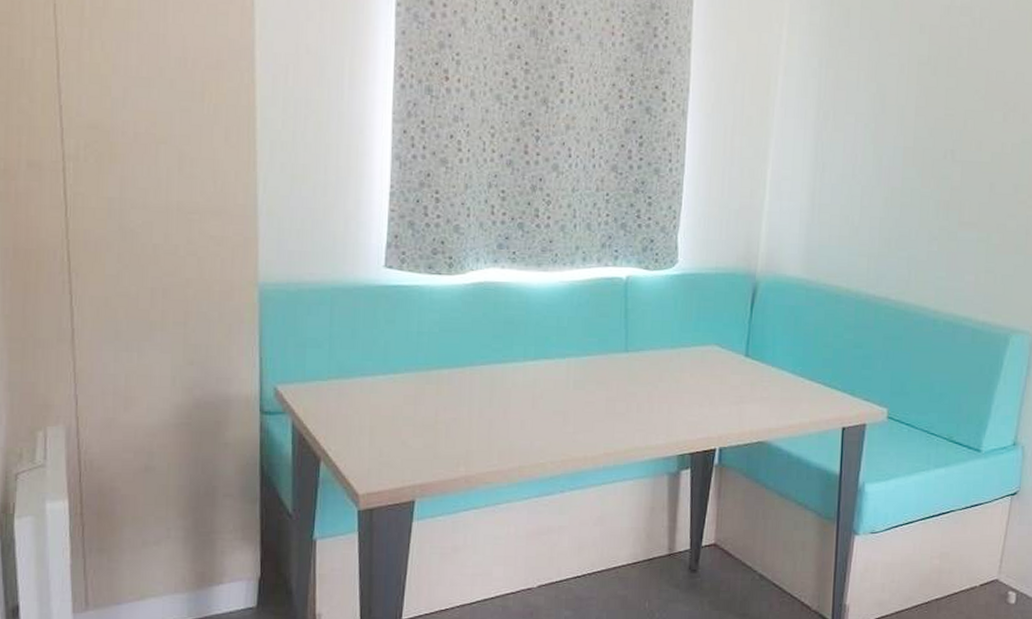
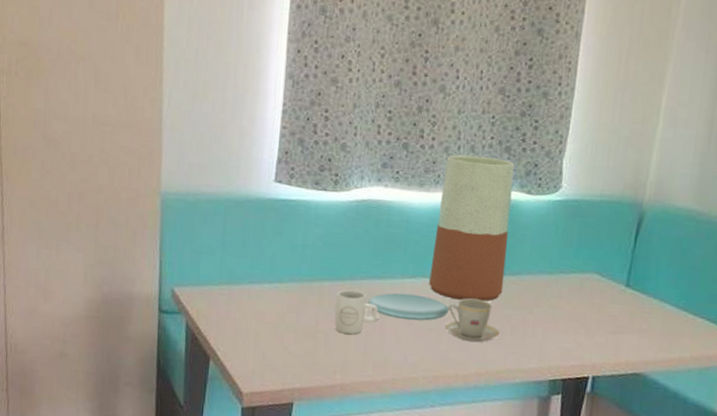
mug: none [454,376,502,422] -> present [334,289,379,334]
plate: none [490,376,573,404] -> present [368,293,449,321]
vase: none [552,233,631,380] -> present [429,155,515,301]
teacup: none [570,377,626,422] -> present [444,298,500,343]

